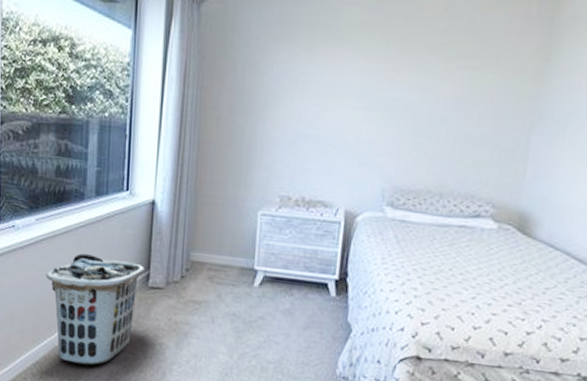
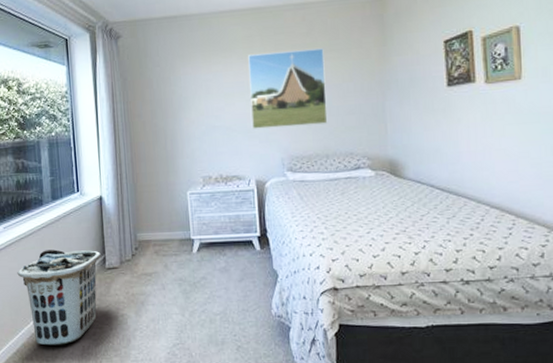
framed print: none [353,48,465,153] -> present [248,48,328,129]

